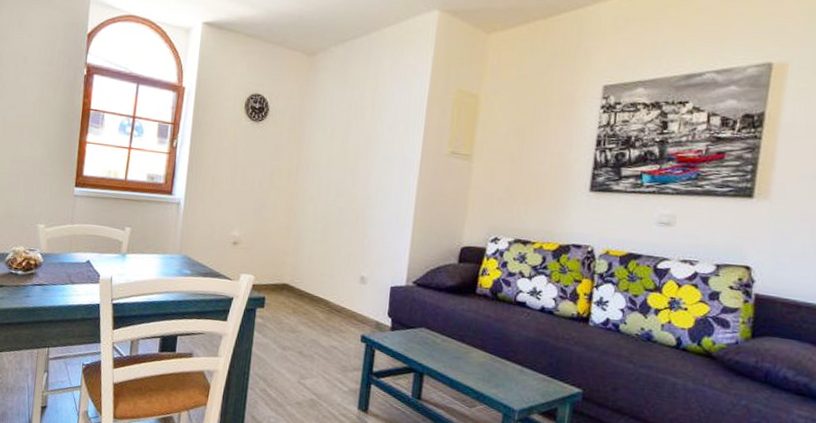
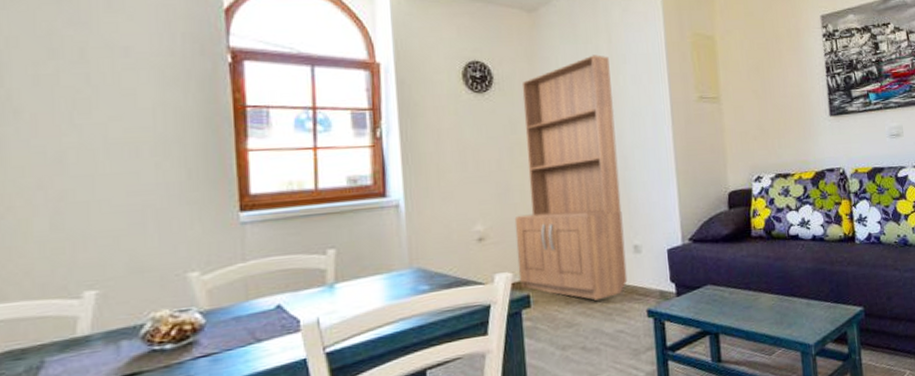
bookshelf: none [259,100,372,316] -> present [514,55,628,301]

